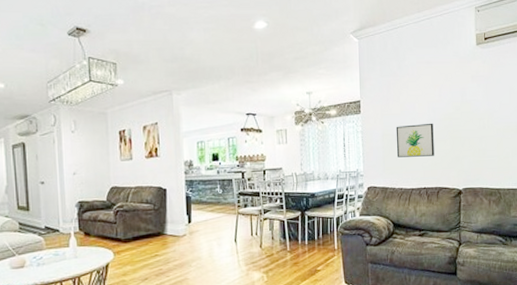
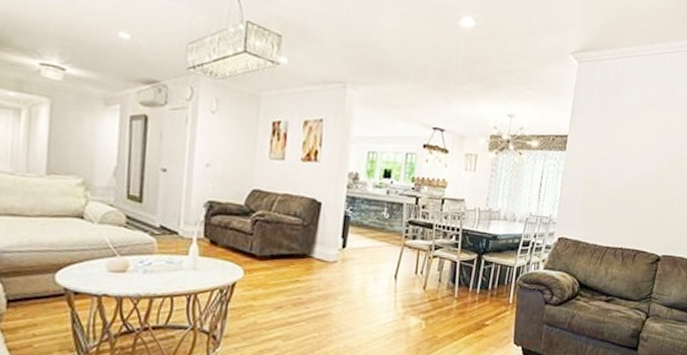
wall art: present [396,123,434,158] -> none [597,172,644,214]

